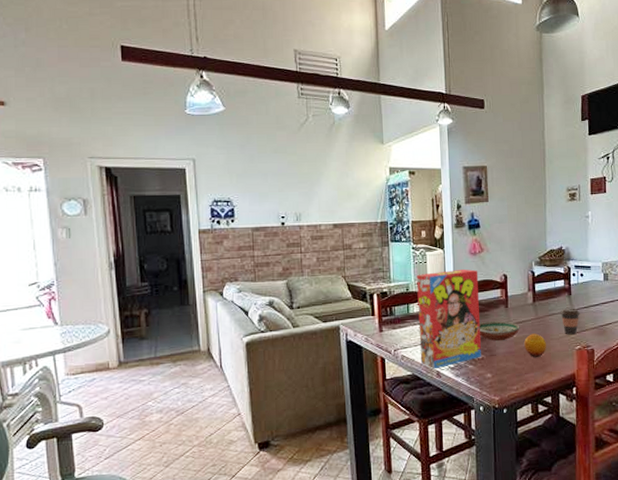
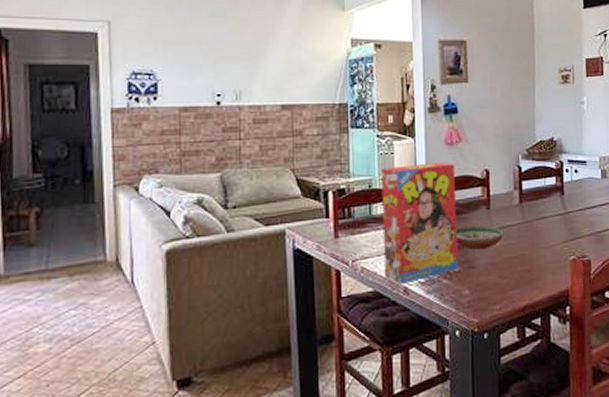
fruit: present [524,333,546,358] -> none [509,241,535,271]
coffee cup: present [560,308,580,335] -> none [551,210,574,243]

